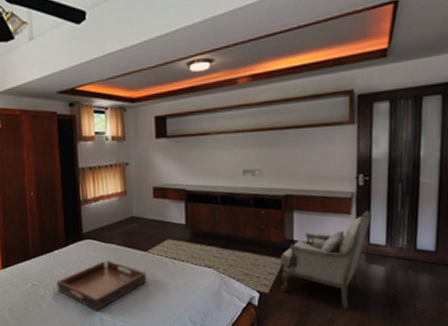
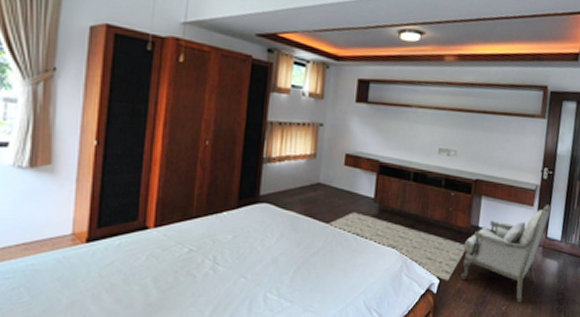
serving tray: present [56,260,147,311] -> none [218,229,325,288]

